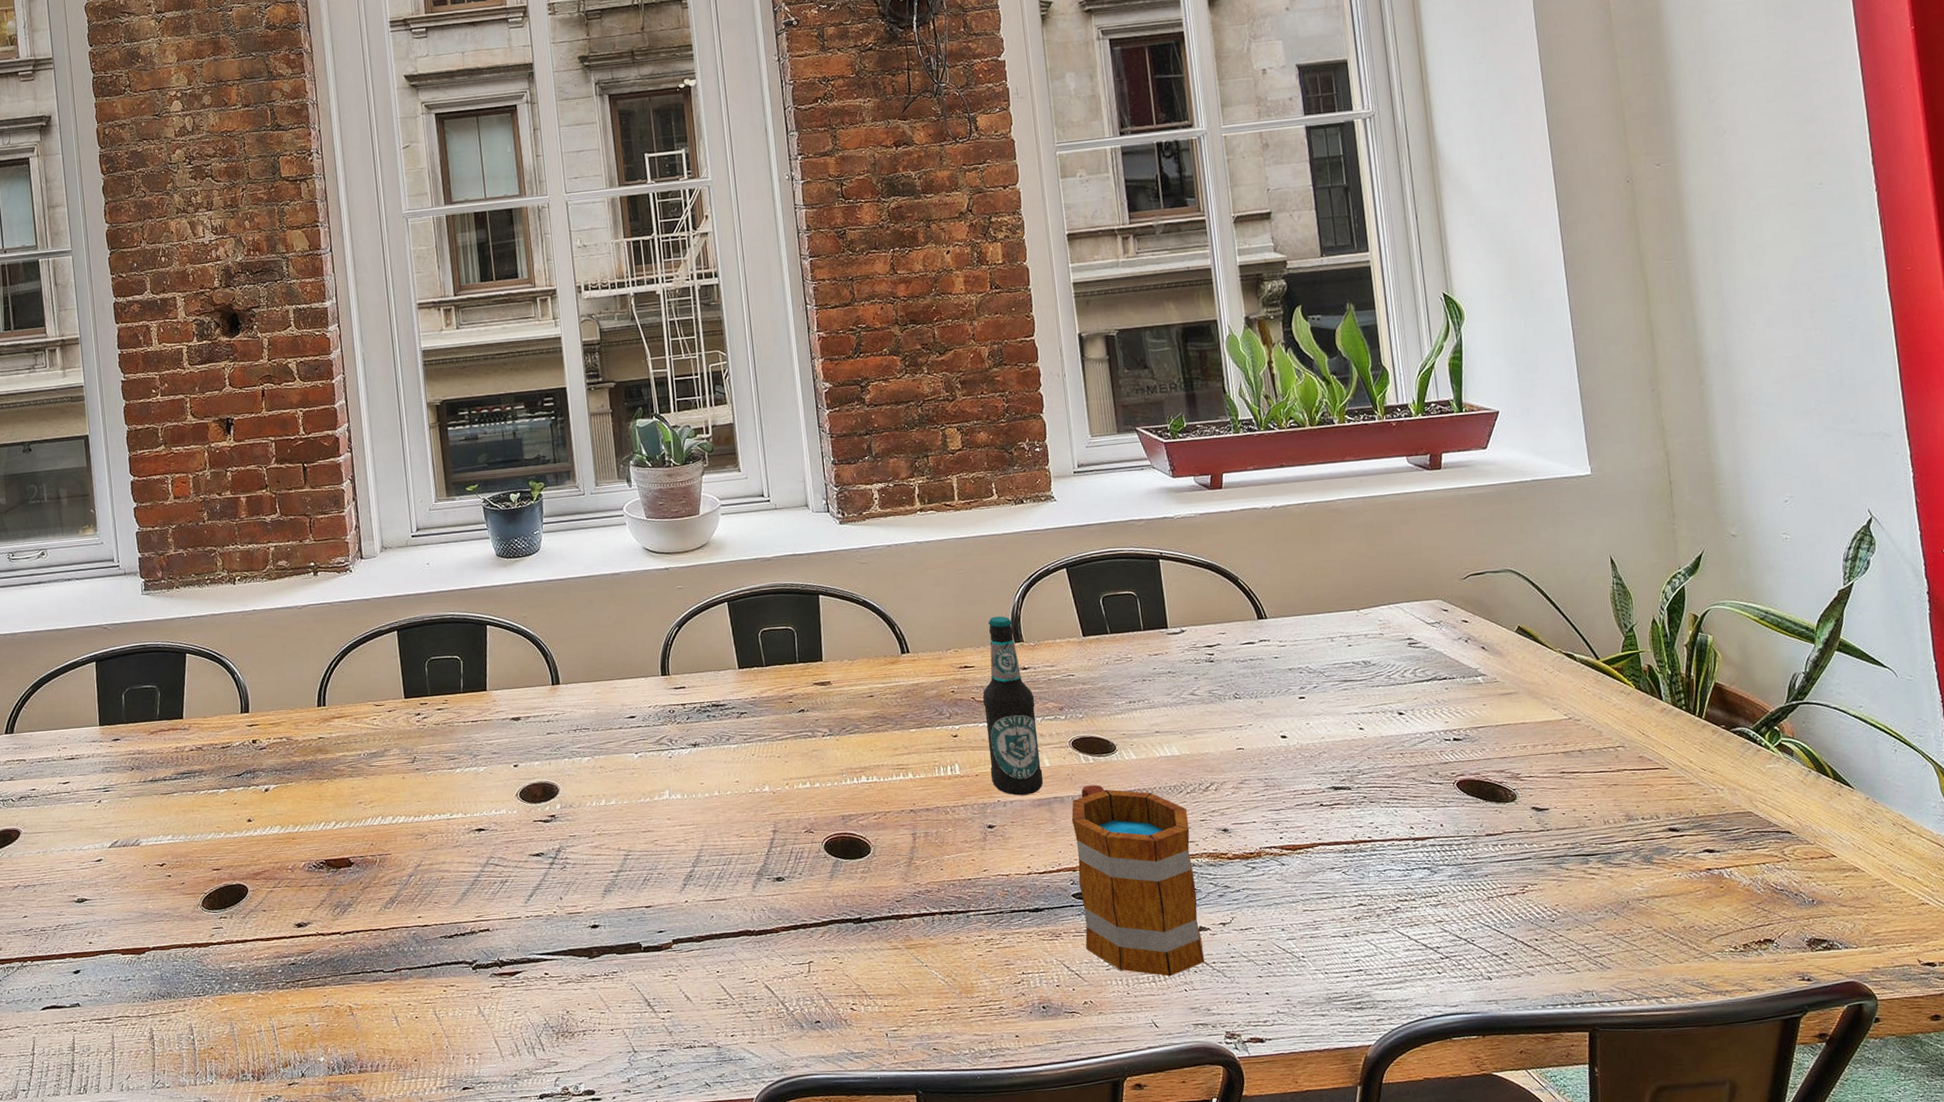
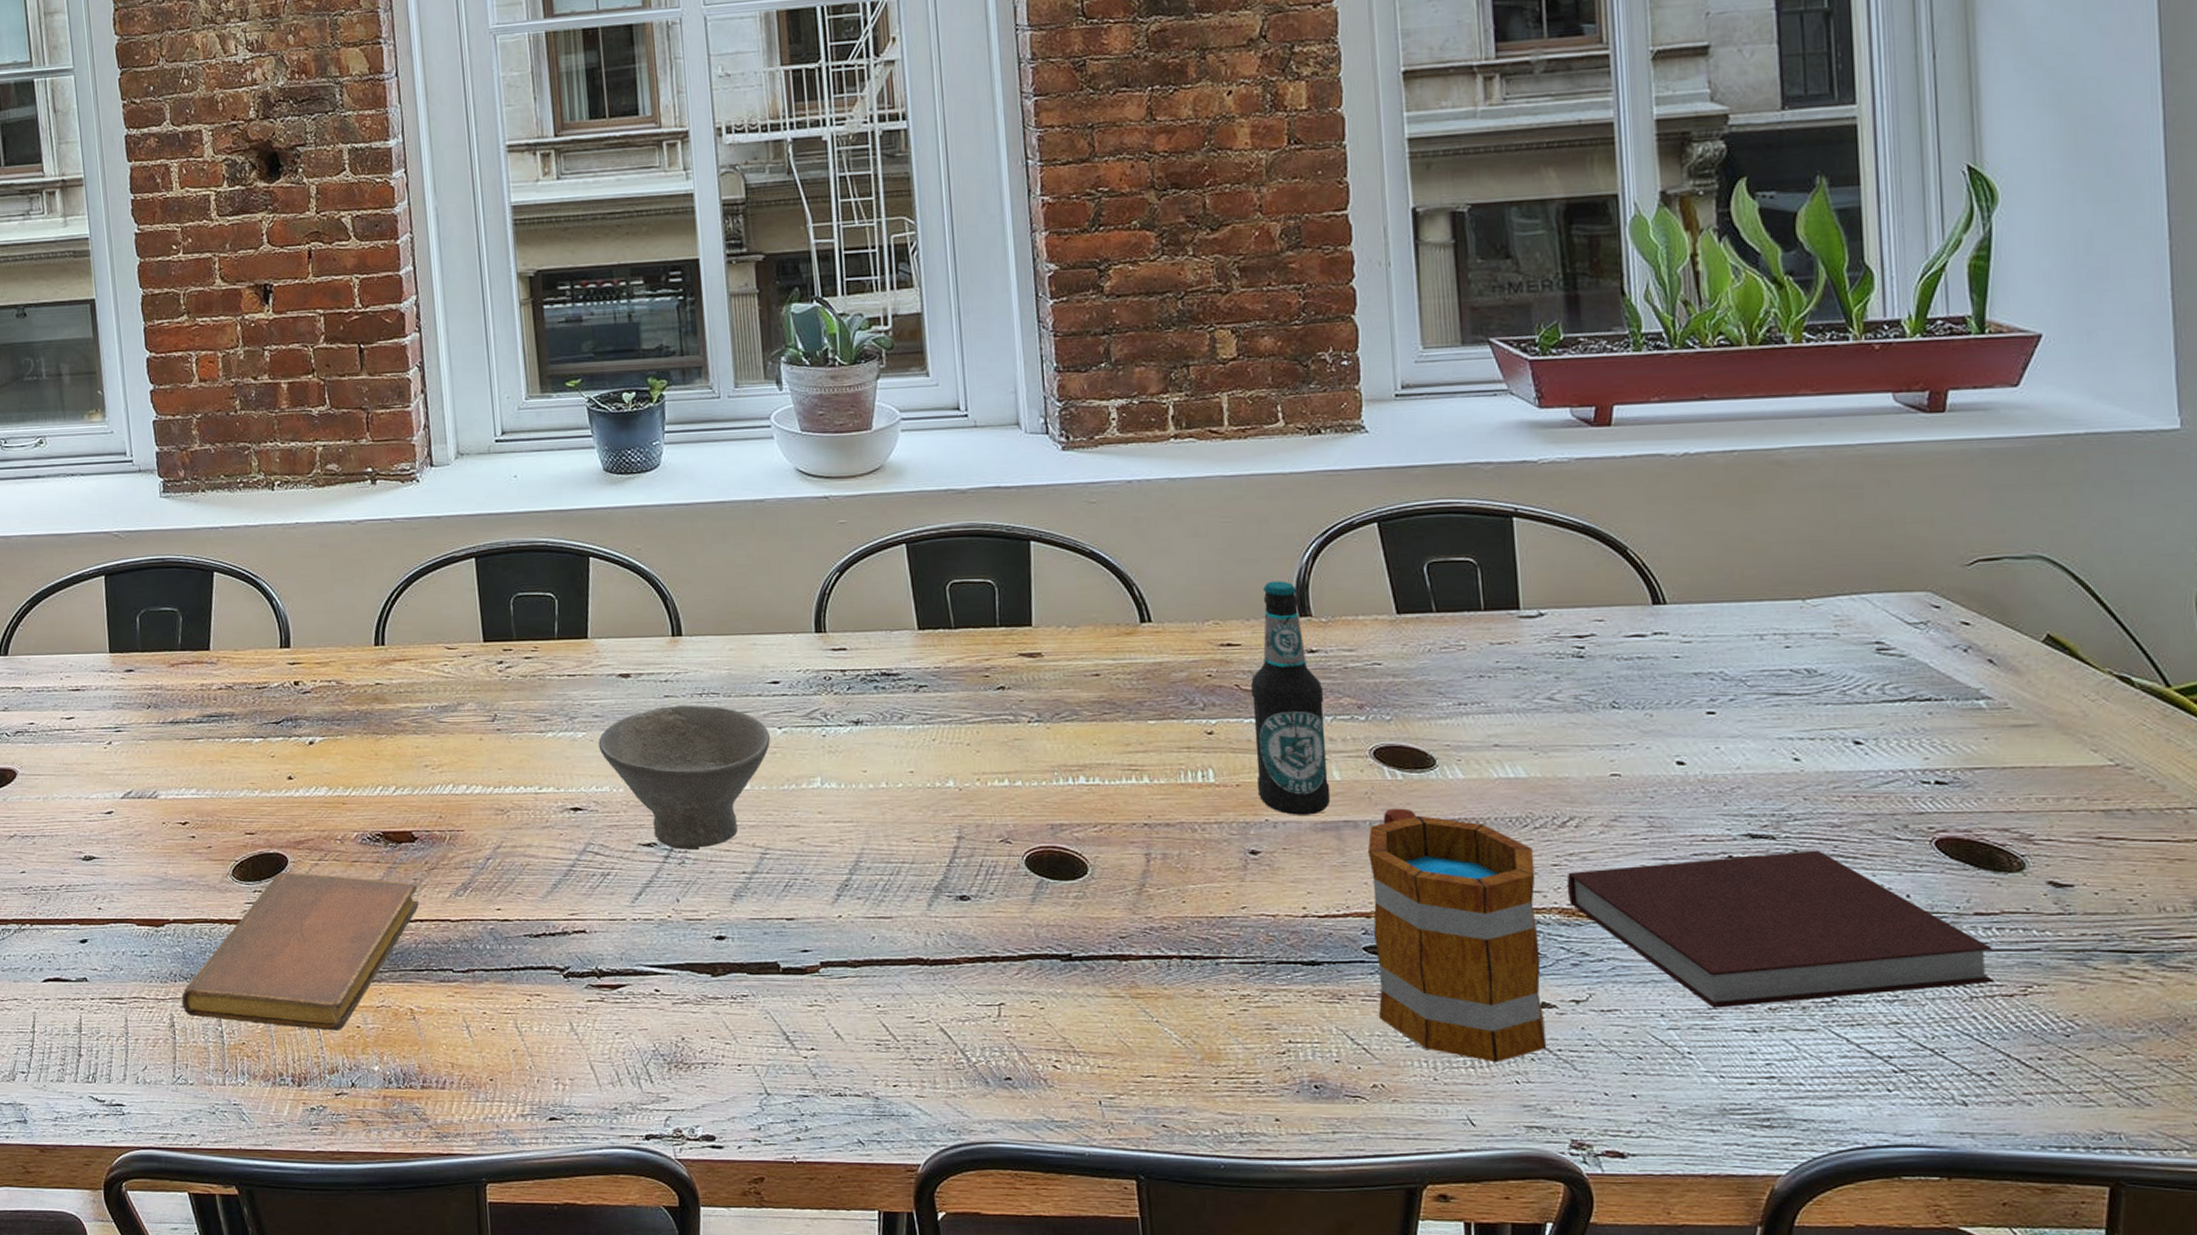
notebook: none [160,899,355,1031] -> present [182,872,419,1031]
bowl: none [496,739,629,857] -> present [598,705,770,850]
notebook: none [1211,795,1502,921] -> present [1566,850,1994,1008]

